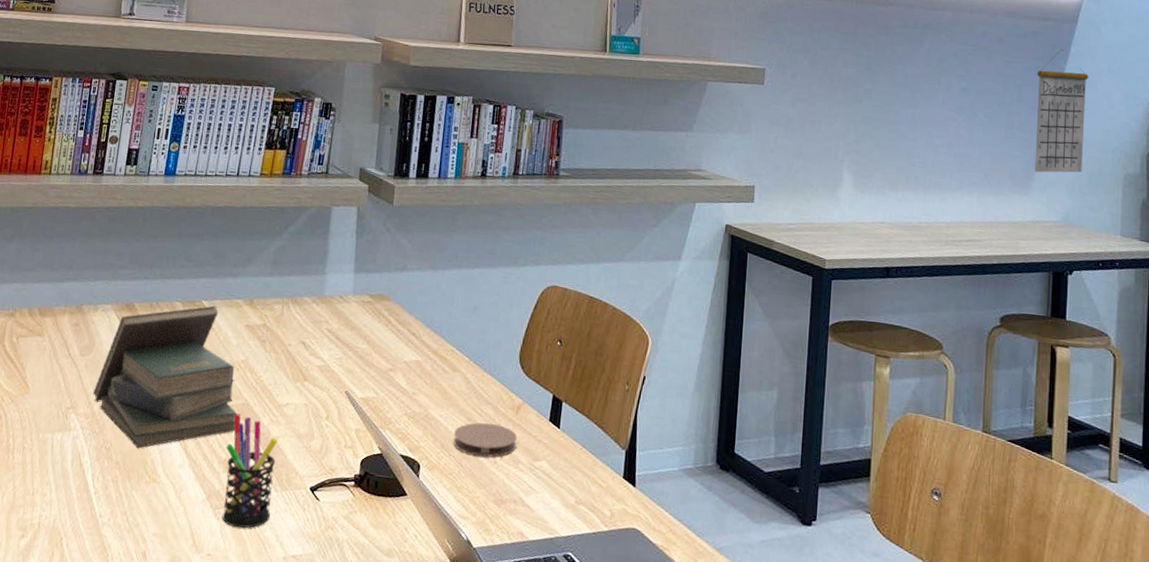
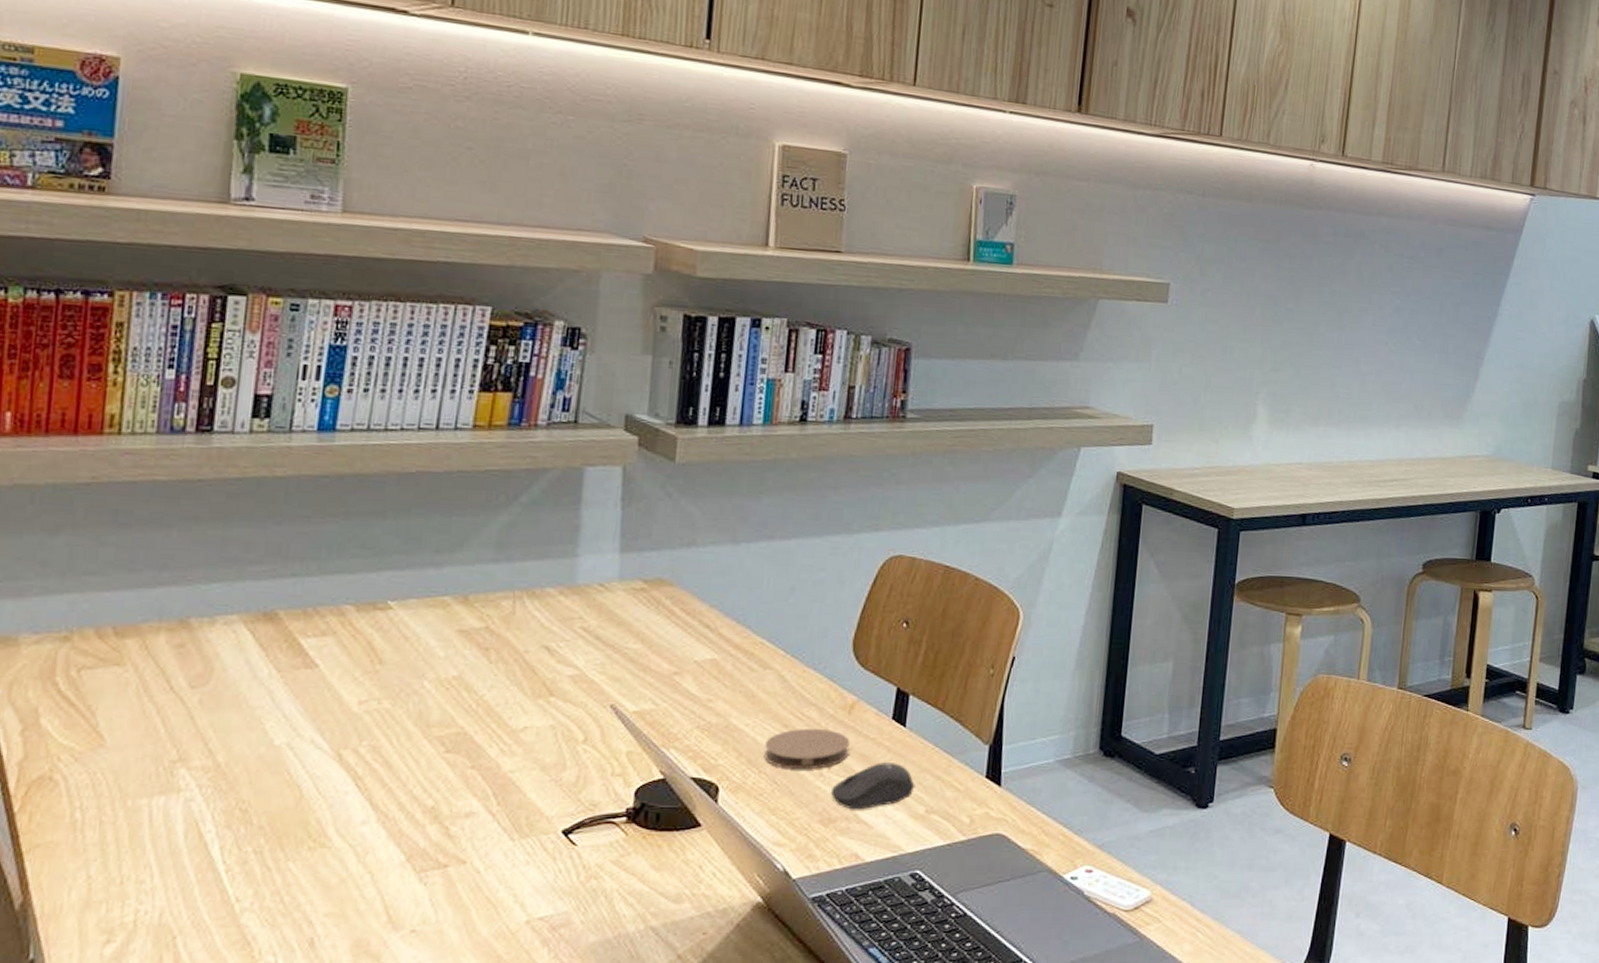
book: present [92,305,238,449] -> none [213,607,450,806]
pen holder: present [222,414,278,529] -> none [431,746,512,892]
computer mouse: none [502,456,567,495] -> present [830,762,915,810]
calendar: present [1034,49,1089,173] -> none [1467,262,1530,402]

